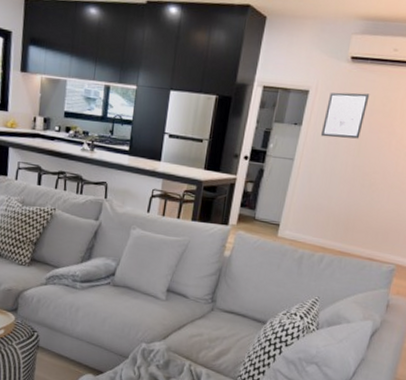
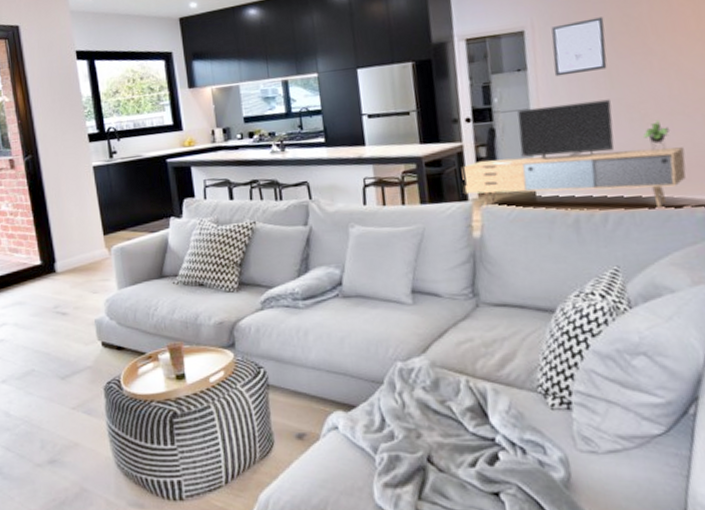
media console: none [227,158,391,259] -> present [461,99,686,209]

